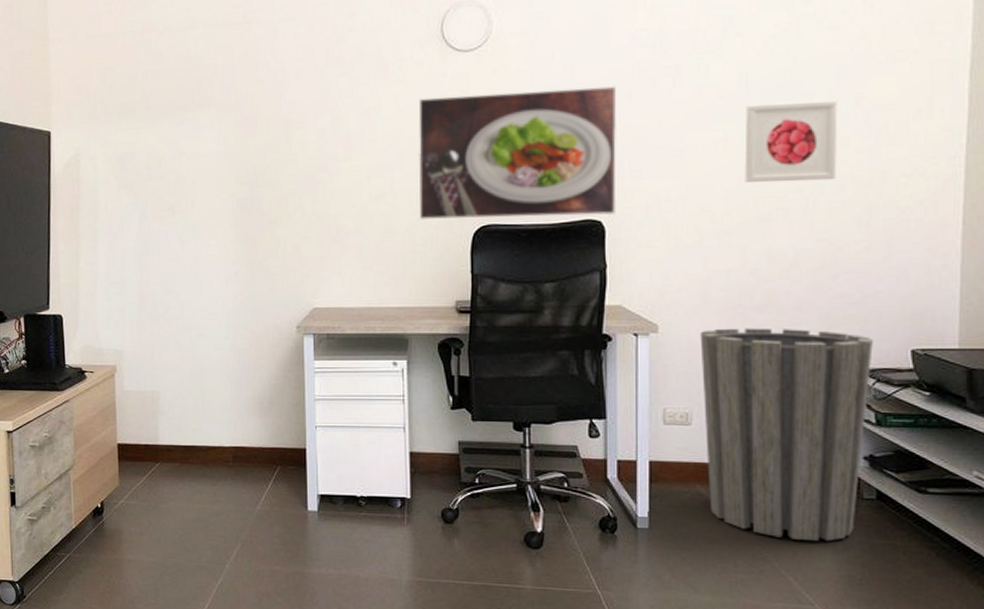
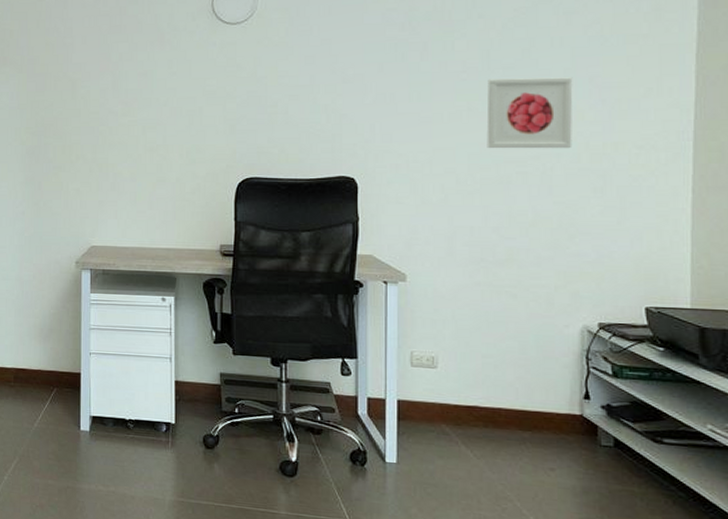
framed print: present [418,86,617,221] -> none [188,58,370,173]
trash can: present [700,328,873,541] -> none [445,280,609,484]

